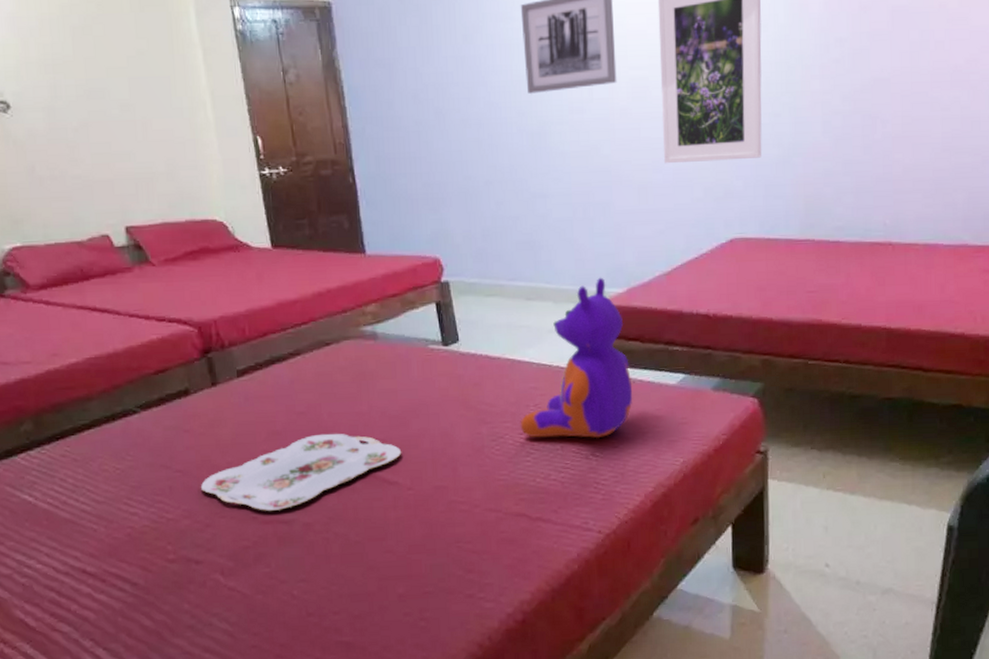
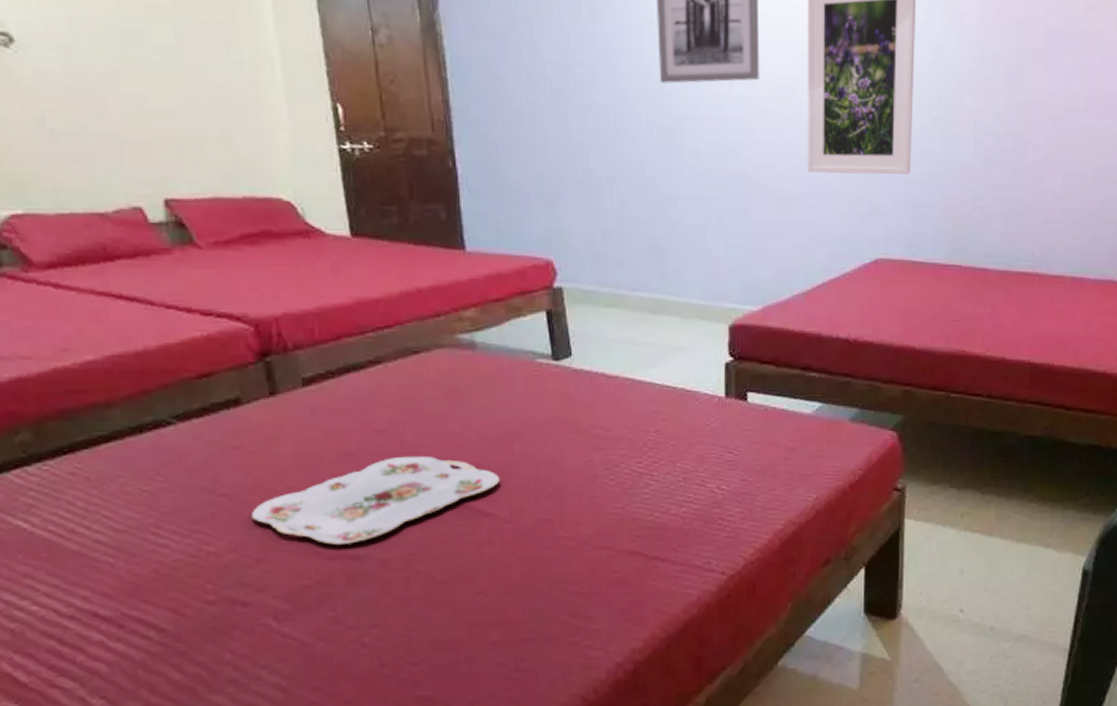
stuffed bear: present [520,277,633,439] -> none [638,292,765,471]

